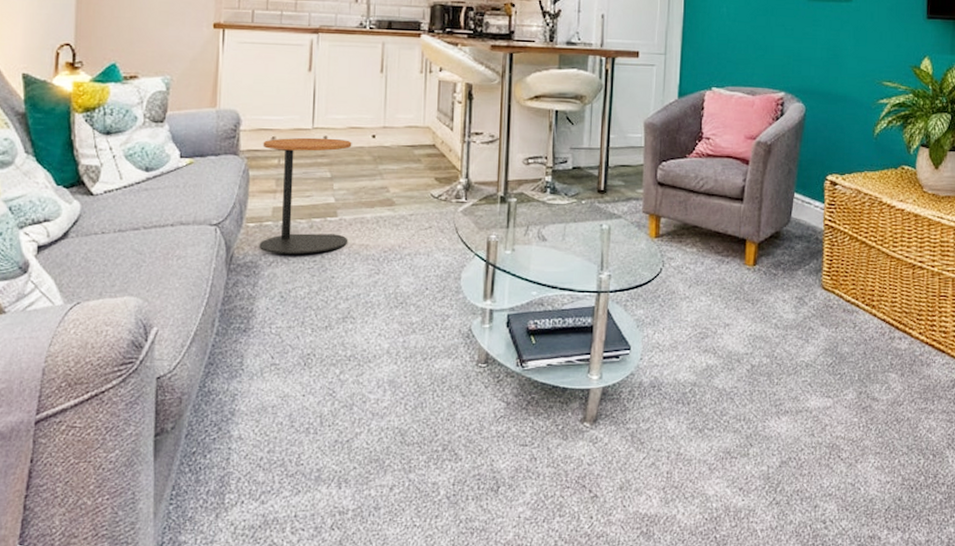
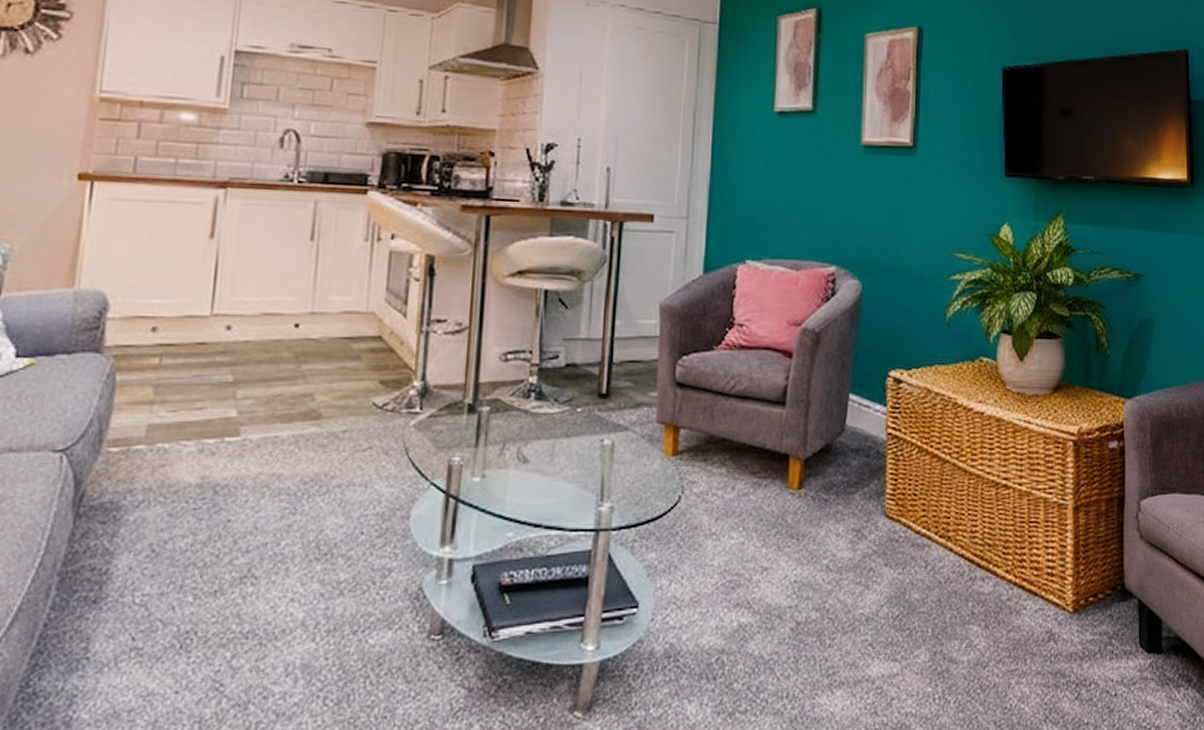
side table: present [259,137,352,255] -> none [123,327,266,491]

